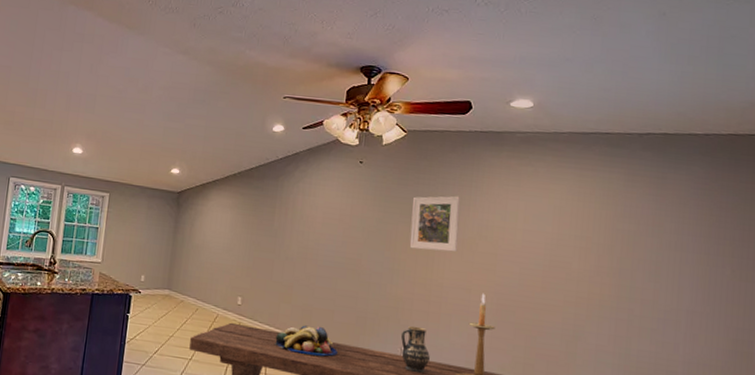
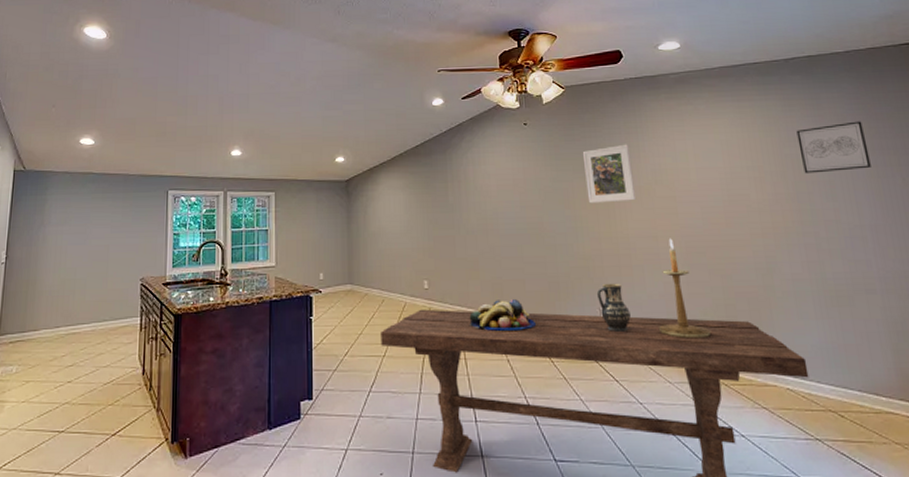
wall art: none [632,206,705,255] -> present [796,121,871,174]

